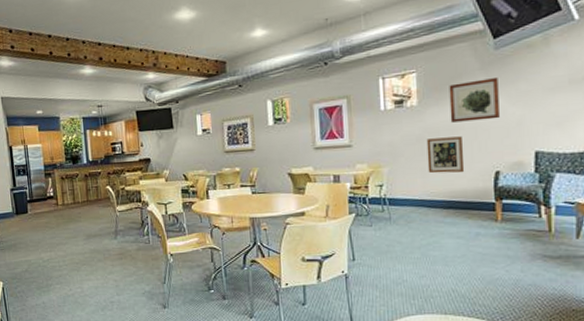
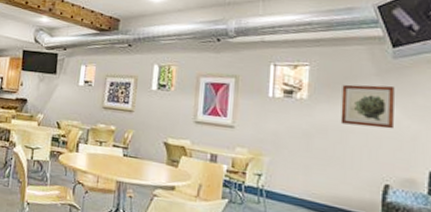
wall art: present [426,136,465,174] -> none [311,135,352,179]

